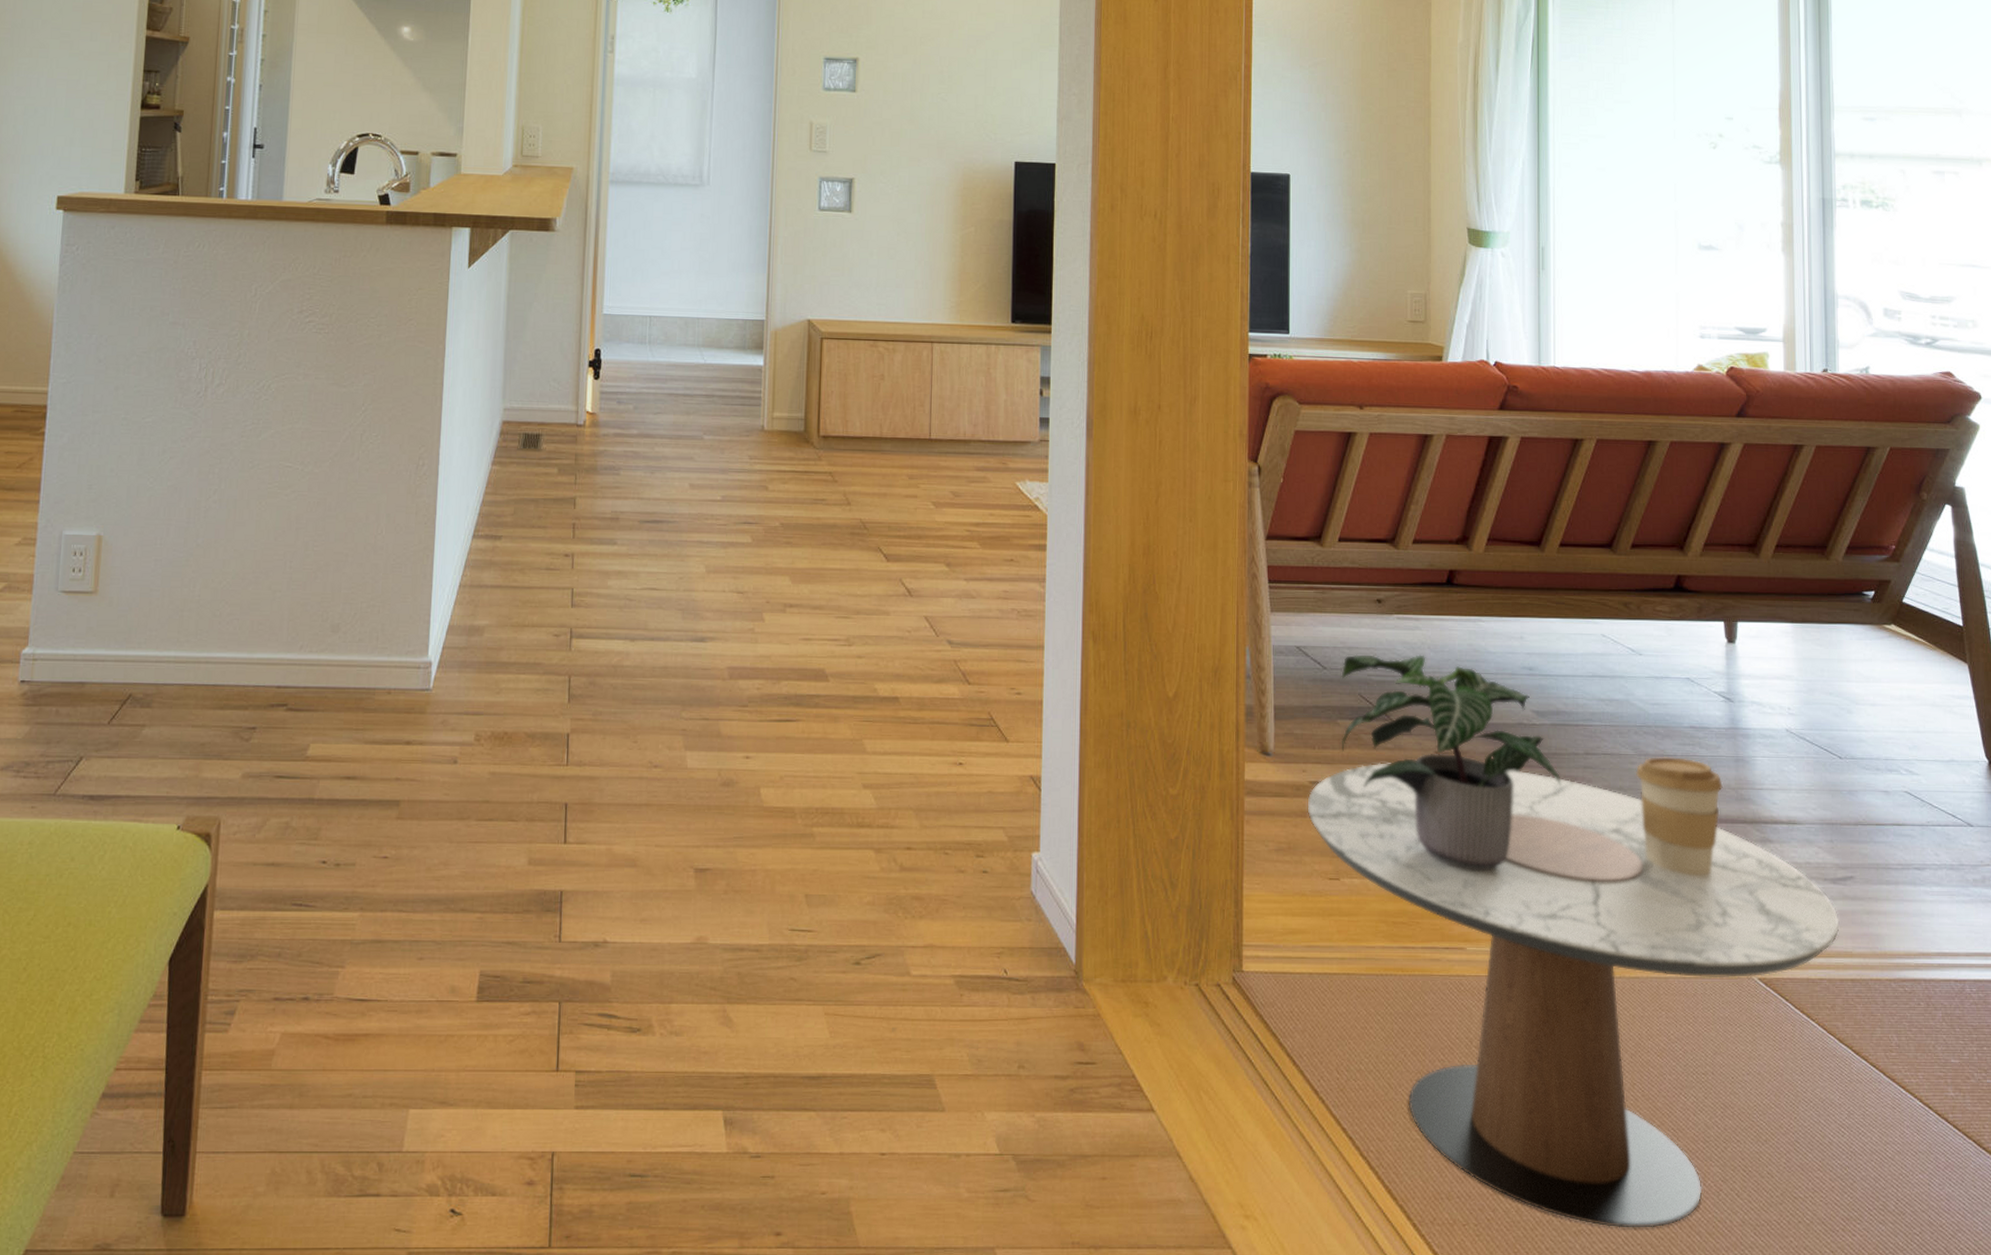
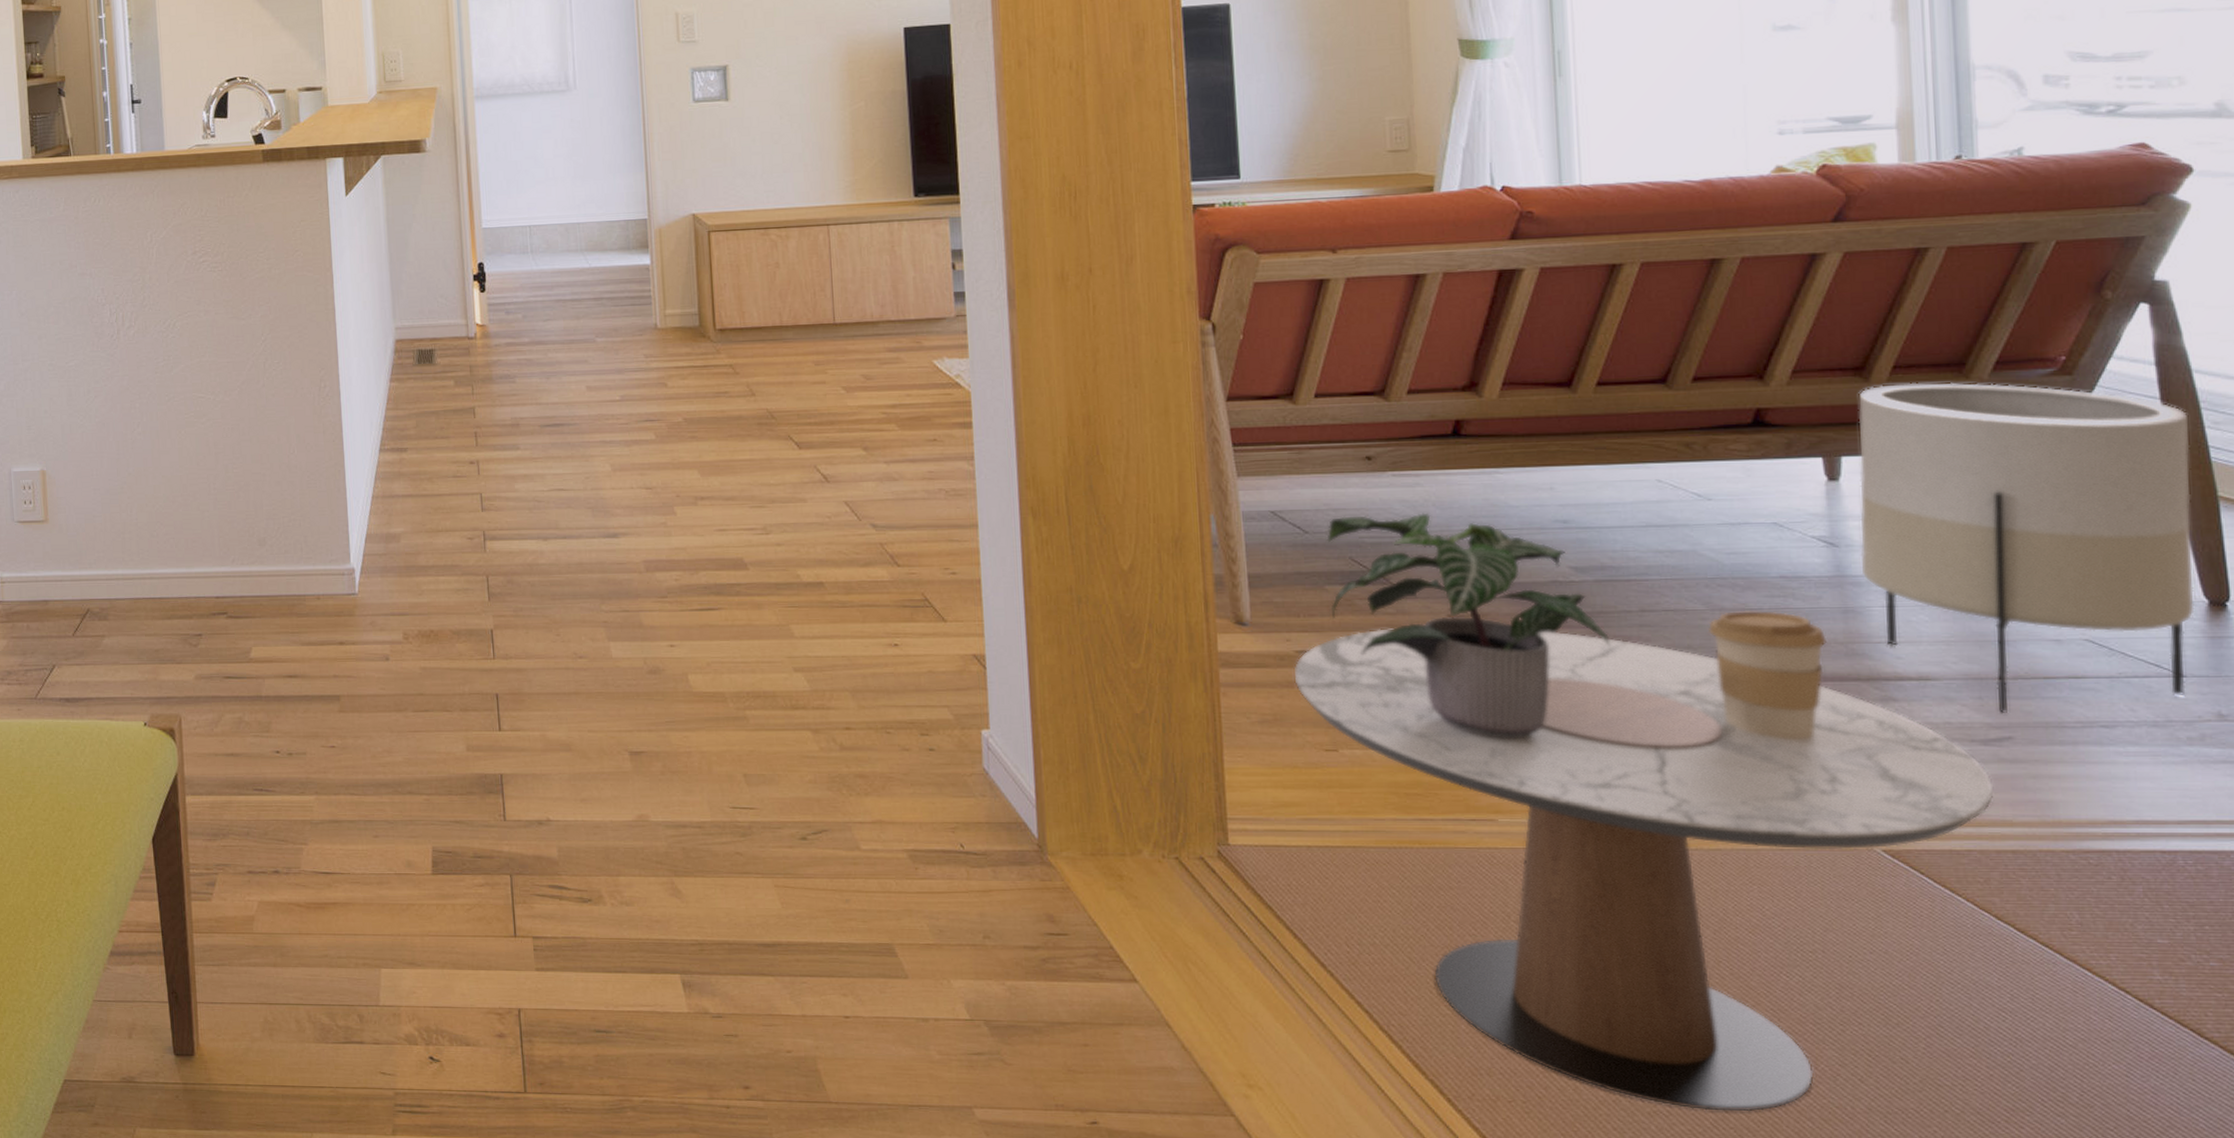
planter: none [1749,561,1979,856] -> present [1858,382,2195,714]

